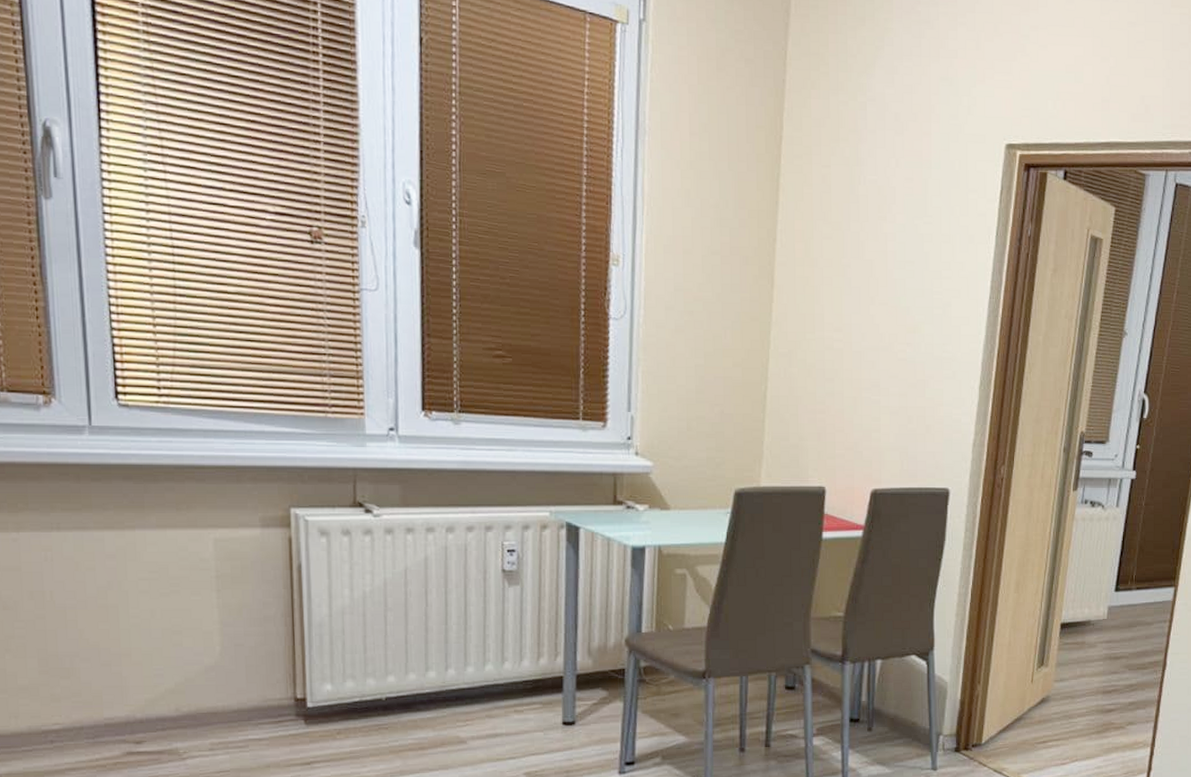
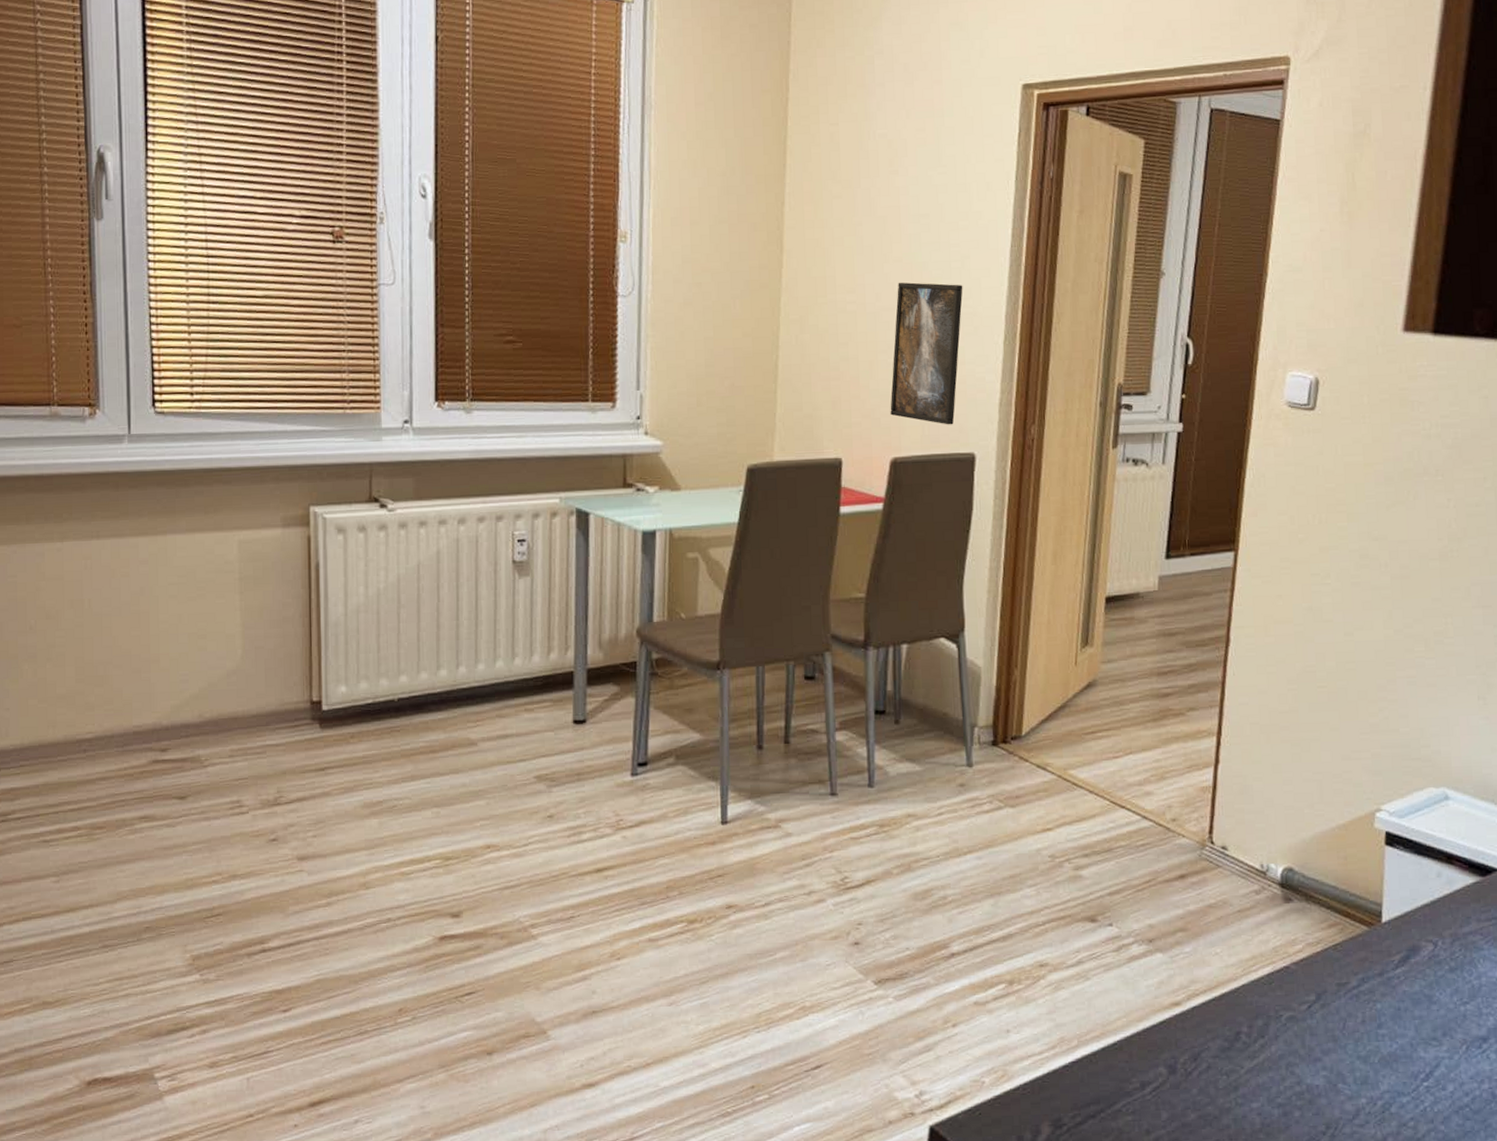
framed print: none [872,325,944,462] -> present [890,282,963,425]

